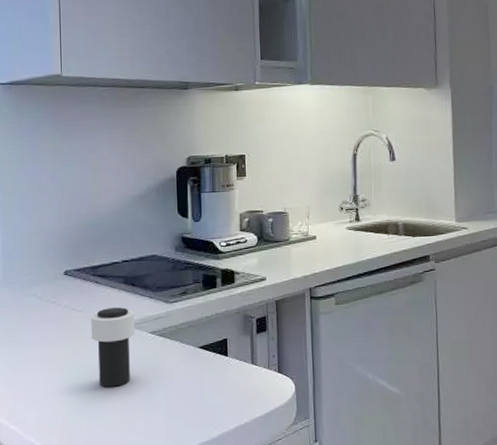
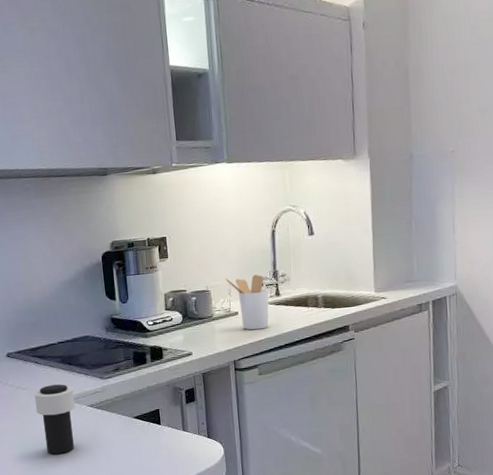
utensil holder: none [304,198,349,256] -> present [225,274,269,330]

